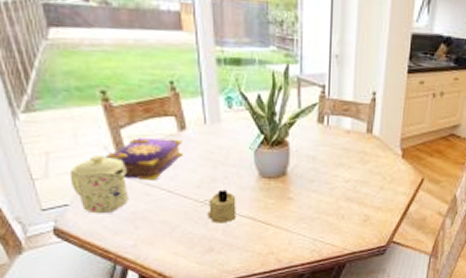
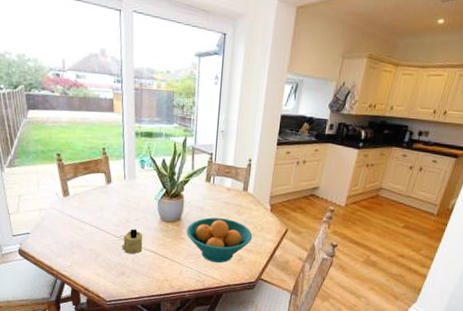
mug: present [69,154,128,214] -> none [32,198,69,242]
book: present [104,136,183,181] -> none [56,187,108,219]
fruit bowl: none [295,168,381,227] -> present [186,217,253,263]

